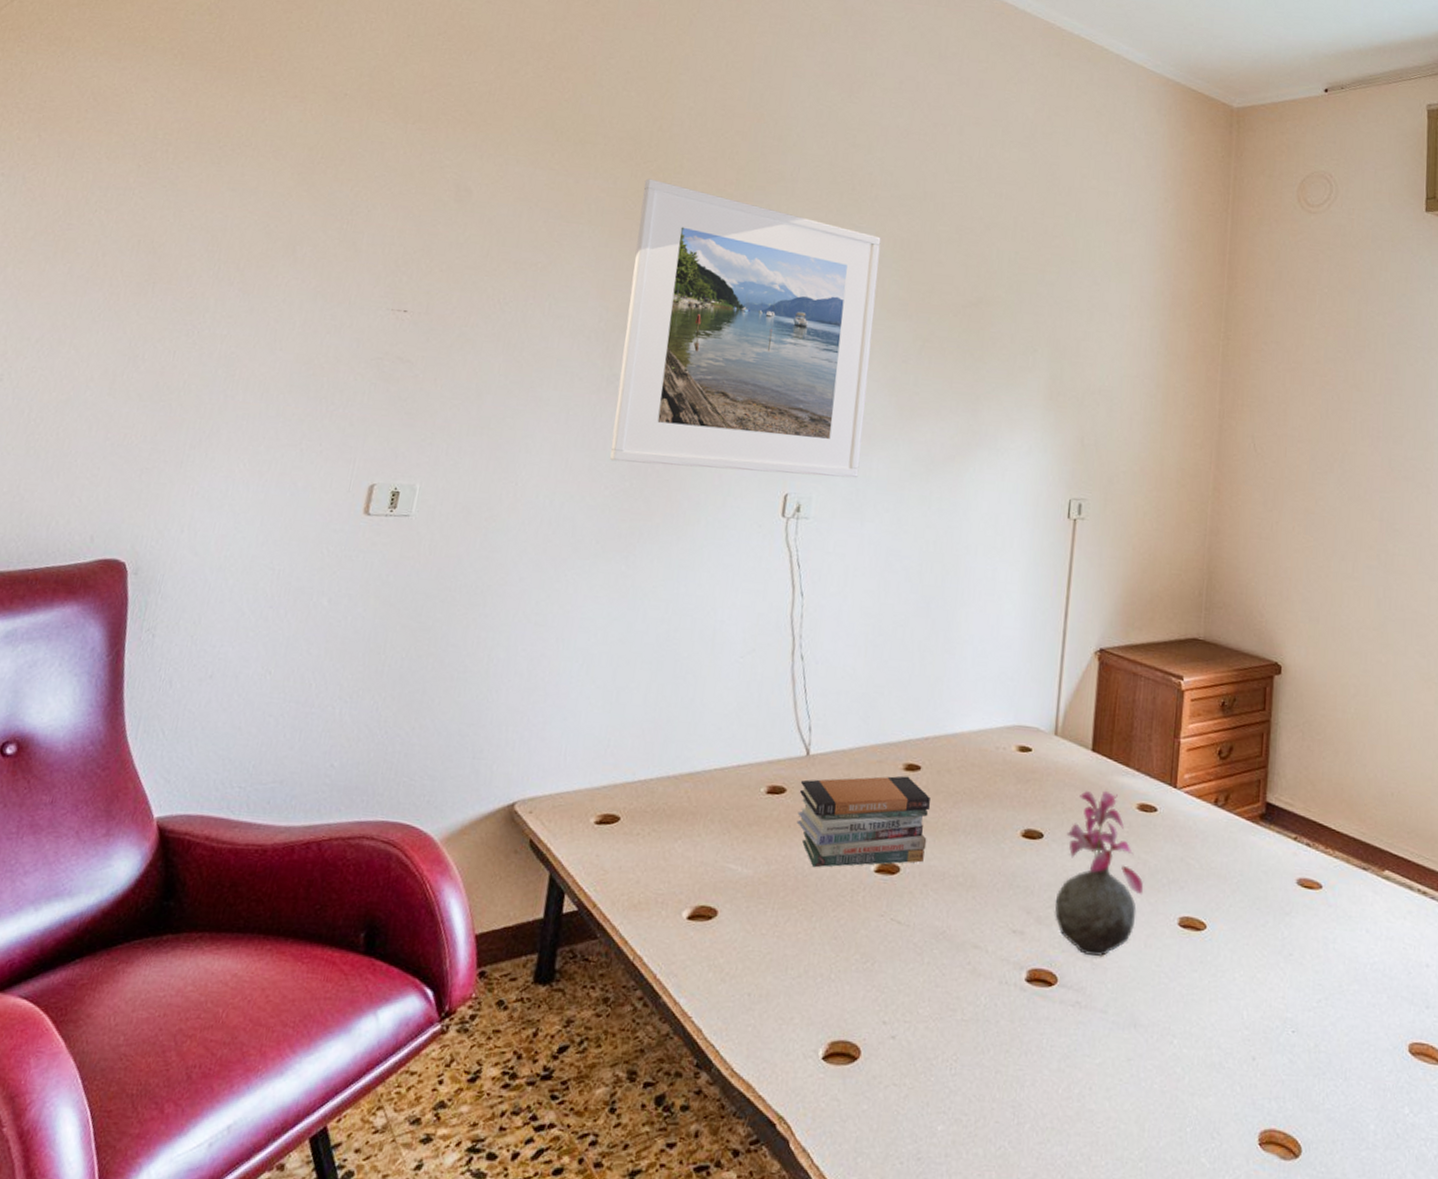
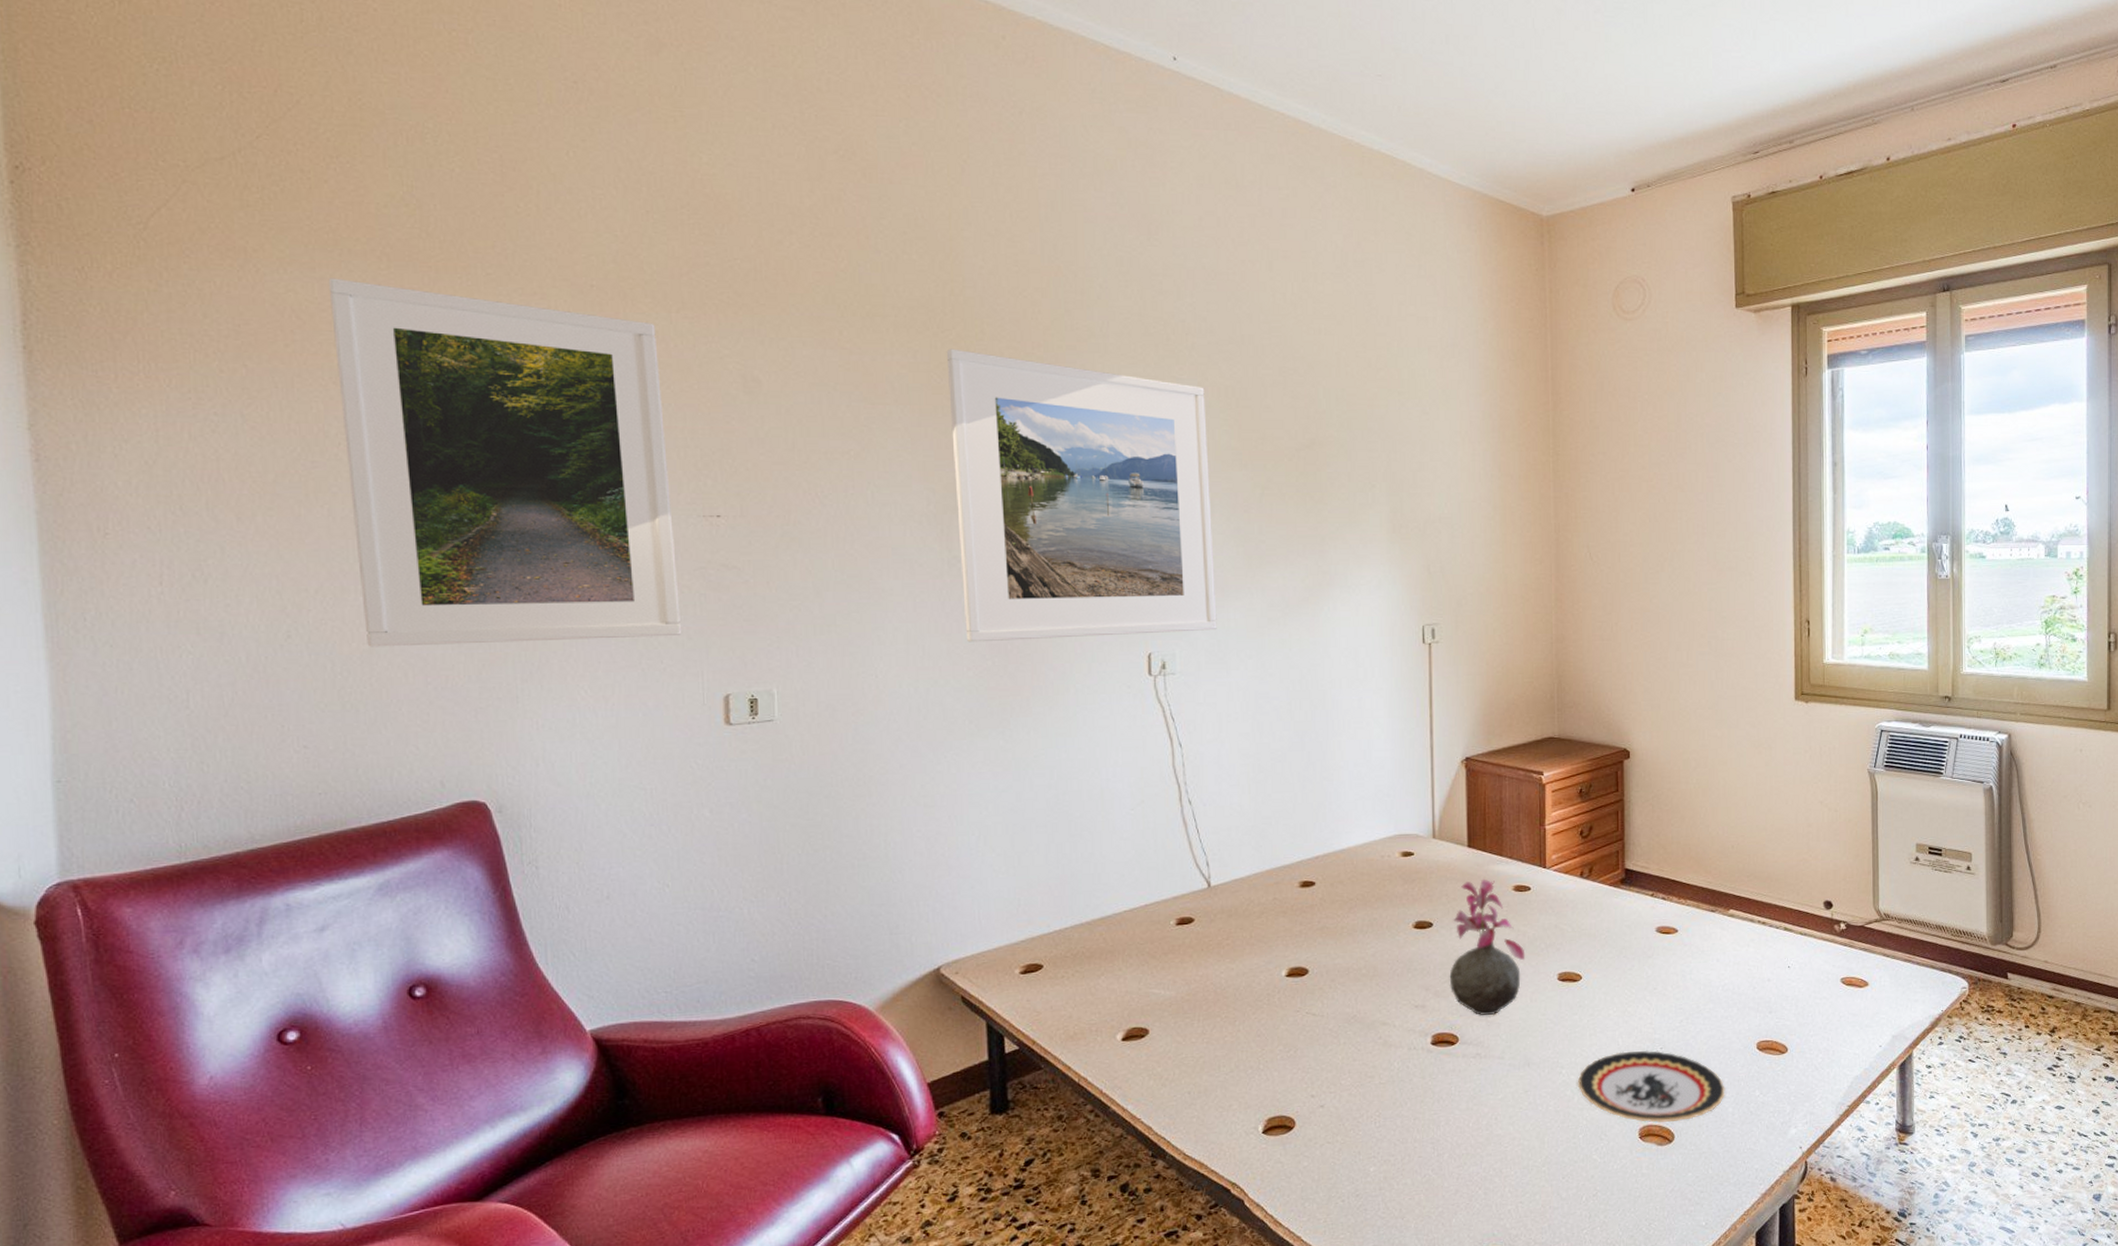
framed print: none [65,68,391,421] -> present [328,278,682,647]
book stack: present [796,775,931,868] -> none [1206,892,1329,981]
plate: none [1191,1027,1368,1132] -> present [1578,1050,1725,1123]

